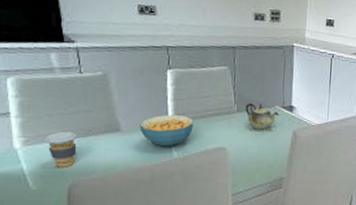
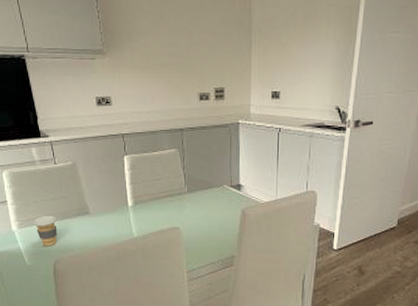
cereal bowl: present [139,115,194,147] -> none [104,198,150,228]
teapot: present [245,103,280,130] -> none [195,183,228,209]

